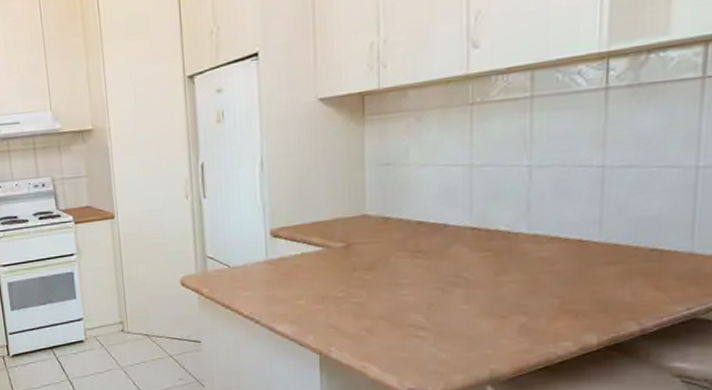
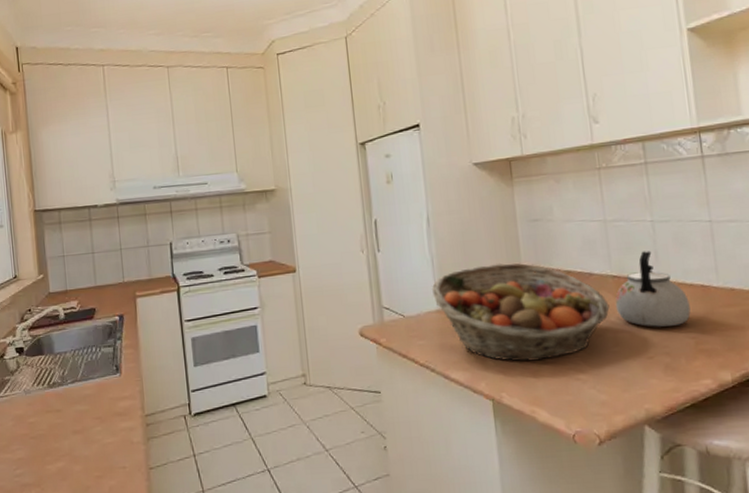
fruit basket: none [261,211,464,317] -> present [431,262,610,362]
kettle: none [470,200,561,285] -> present [615,251,691,327]

